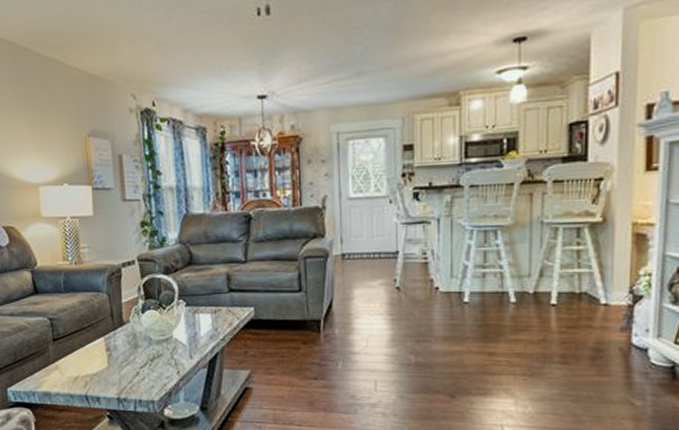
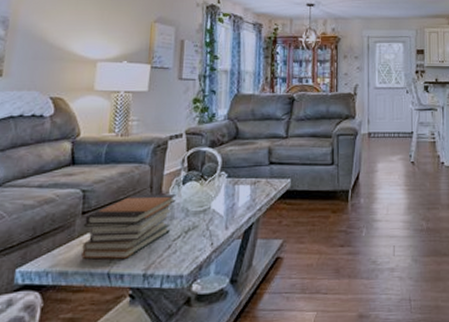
book stack: none [56,322,138,383] -> present [81,194,176,259]

